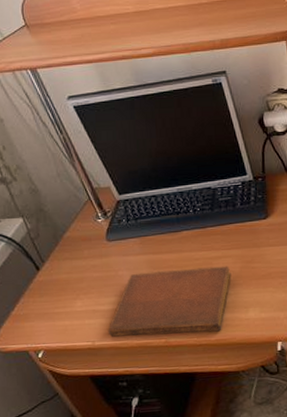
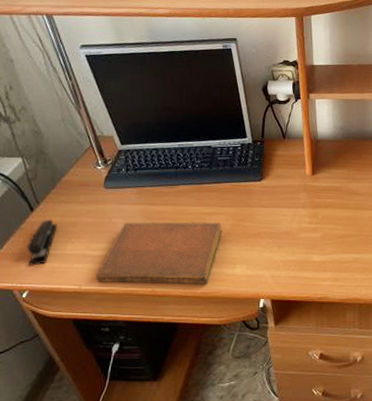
stapler: none [38,277,65,326] -> present [27,219,58,266]

